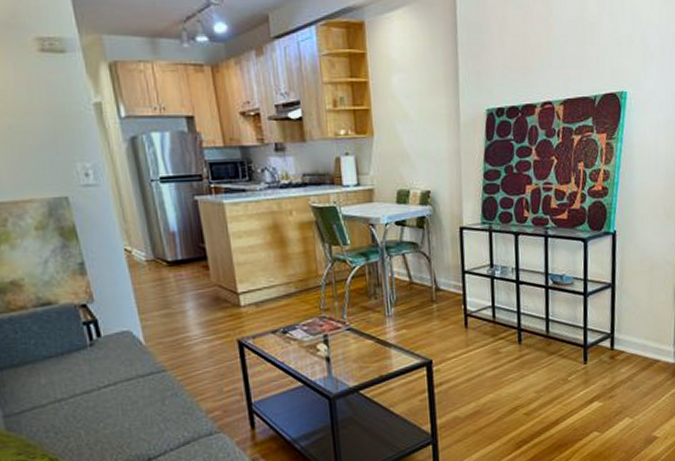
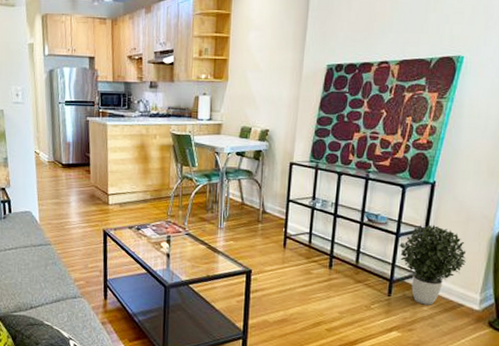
potted plant: none [588,278,656,367] -> present [399,224,467,305]

